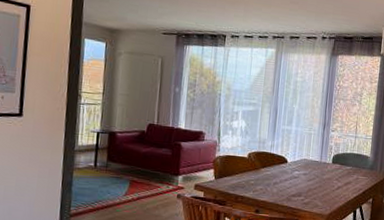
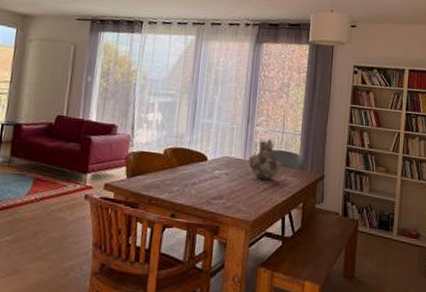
vase: none [324,143,354,179] -> present [248,139,281,180]

